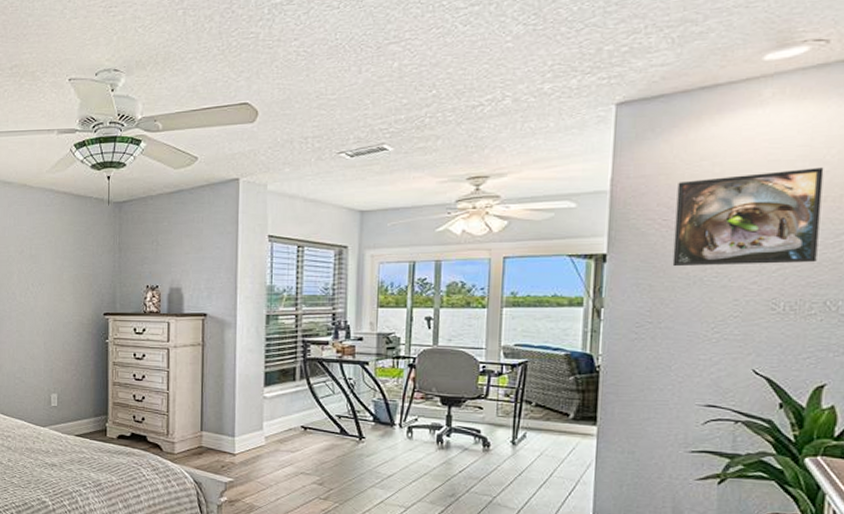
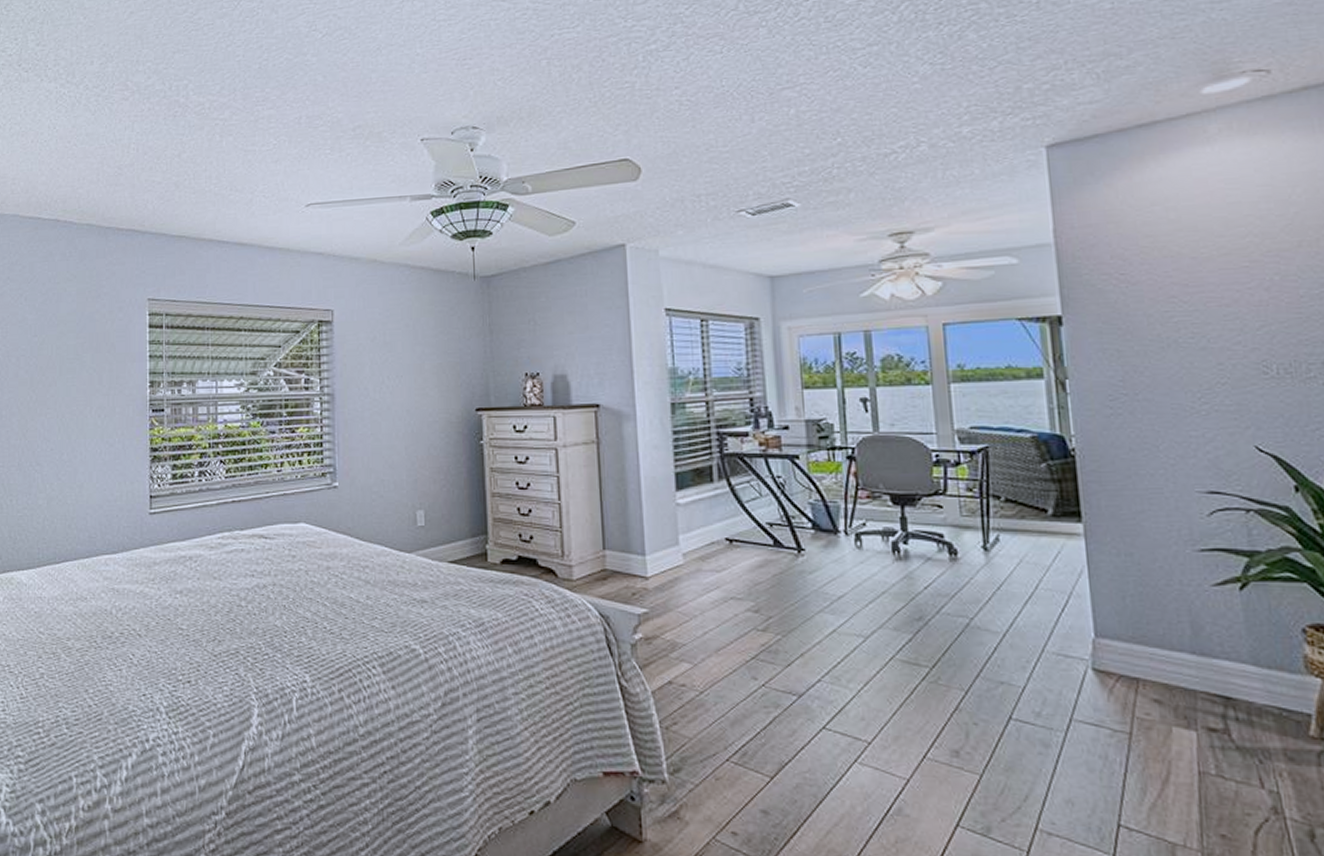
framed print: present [672,167,824,267] -> none [1130,208,1304,328]

